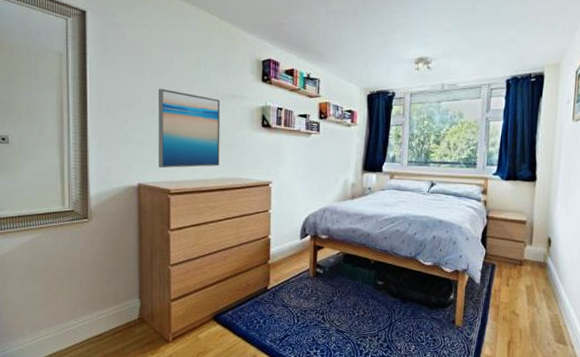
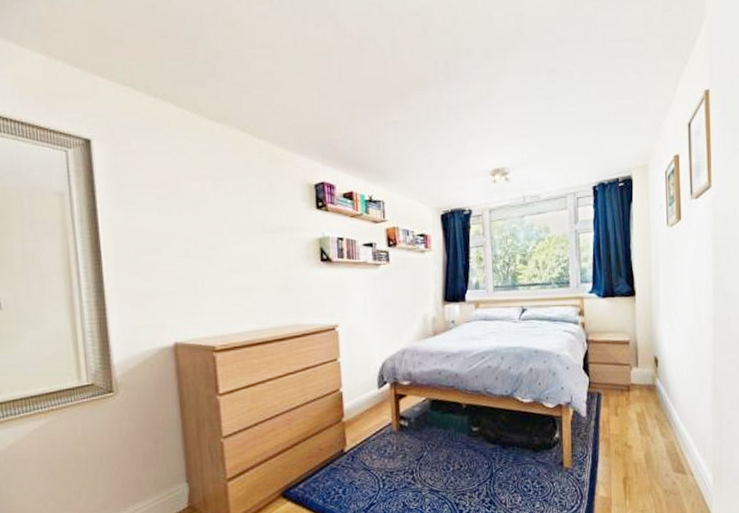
wall art: present [158,88,221,168] -> none [191,225,273,322]

